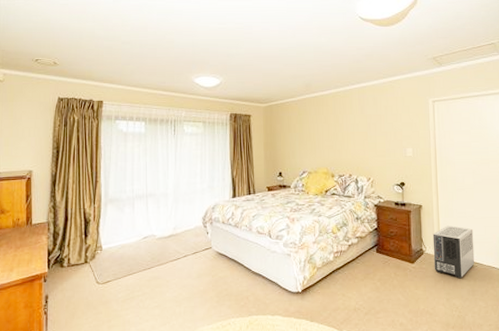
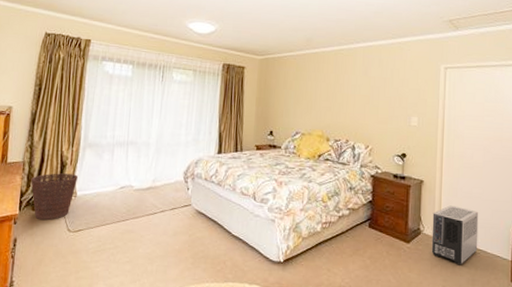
basket: none [57,229,102,275] -> present [31,173,78,220]

